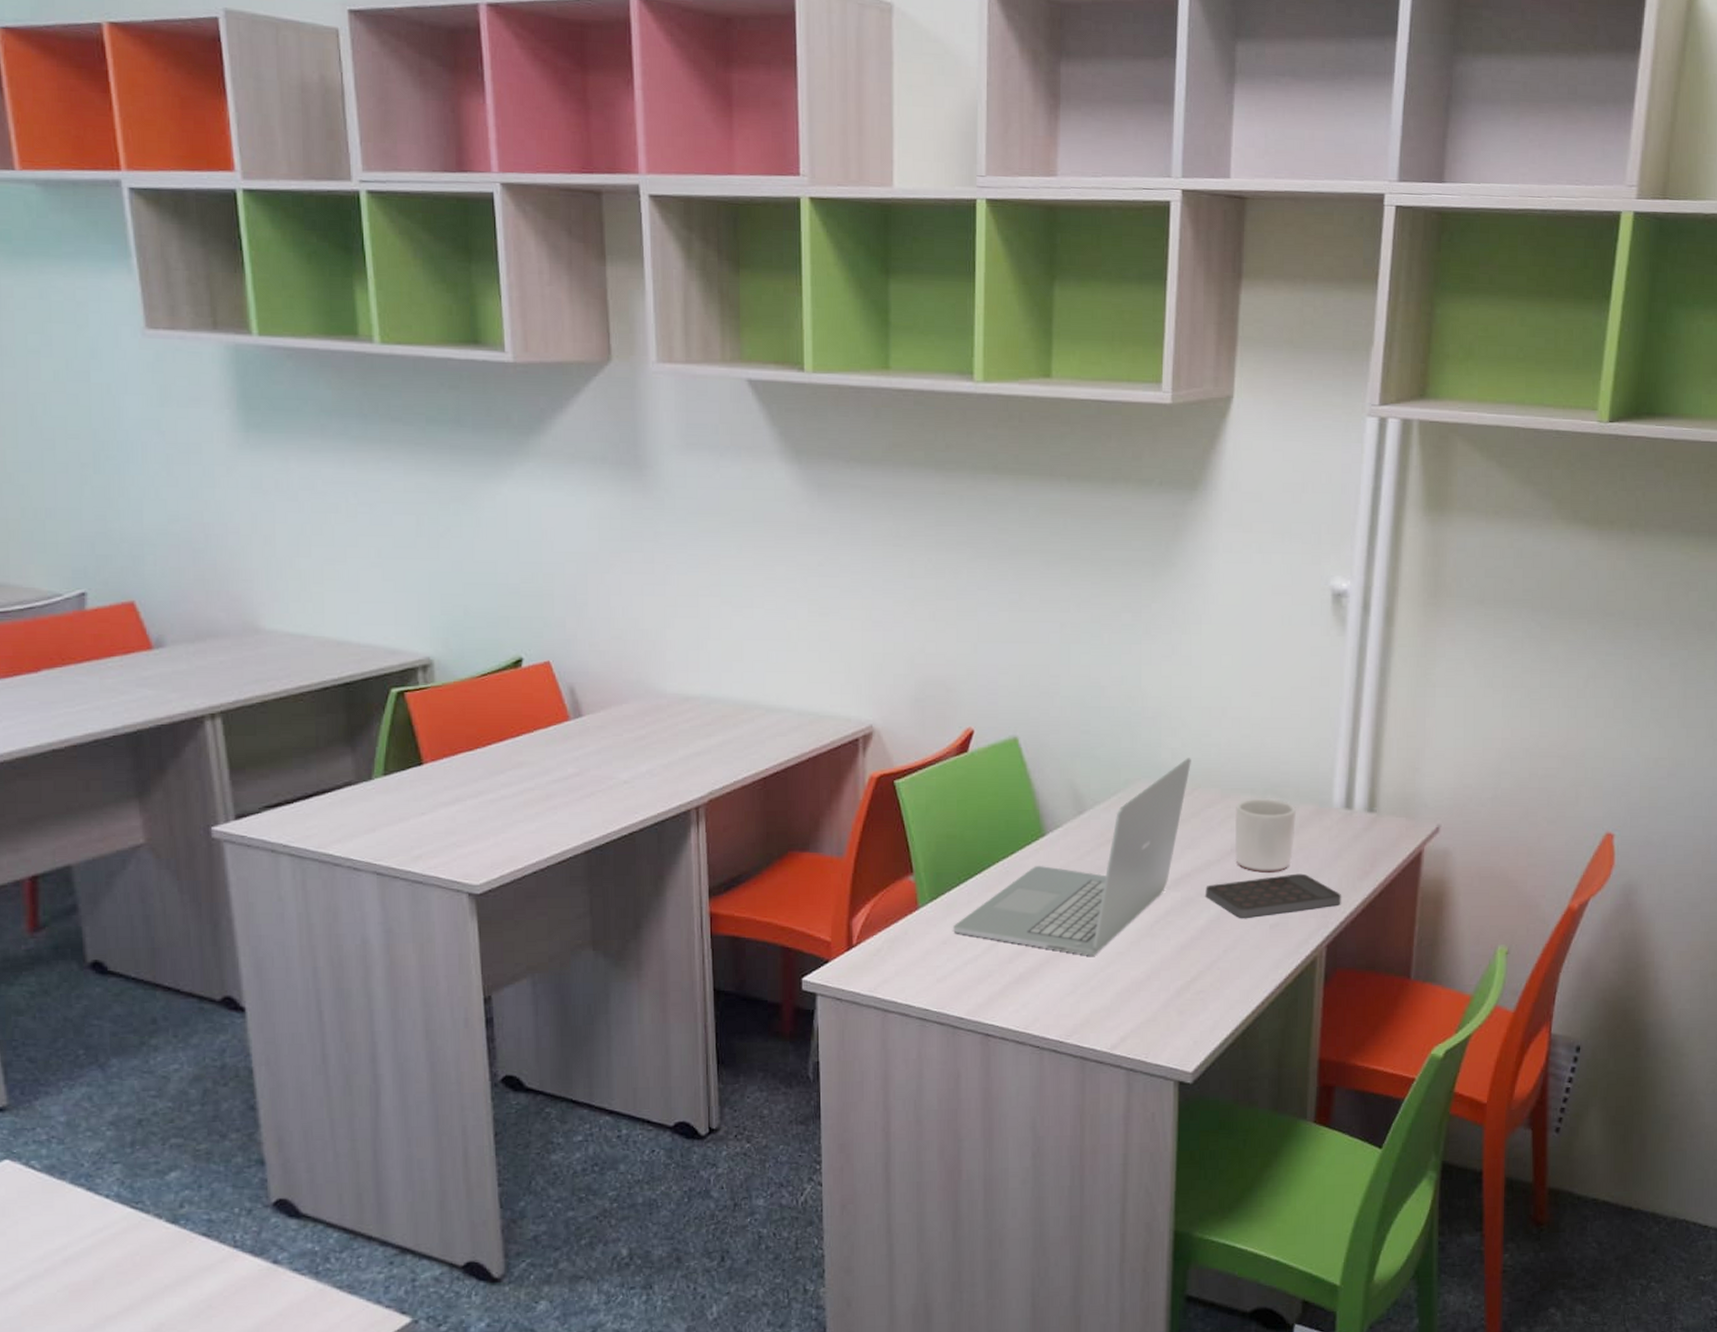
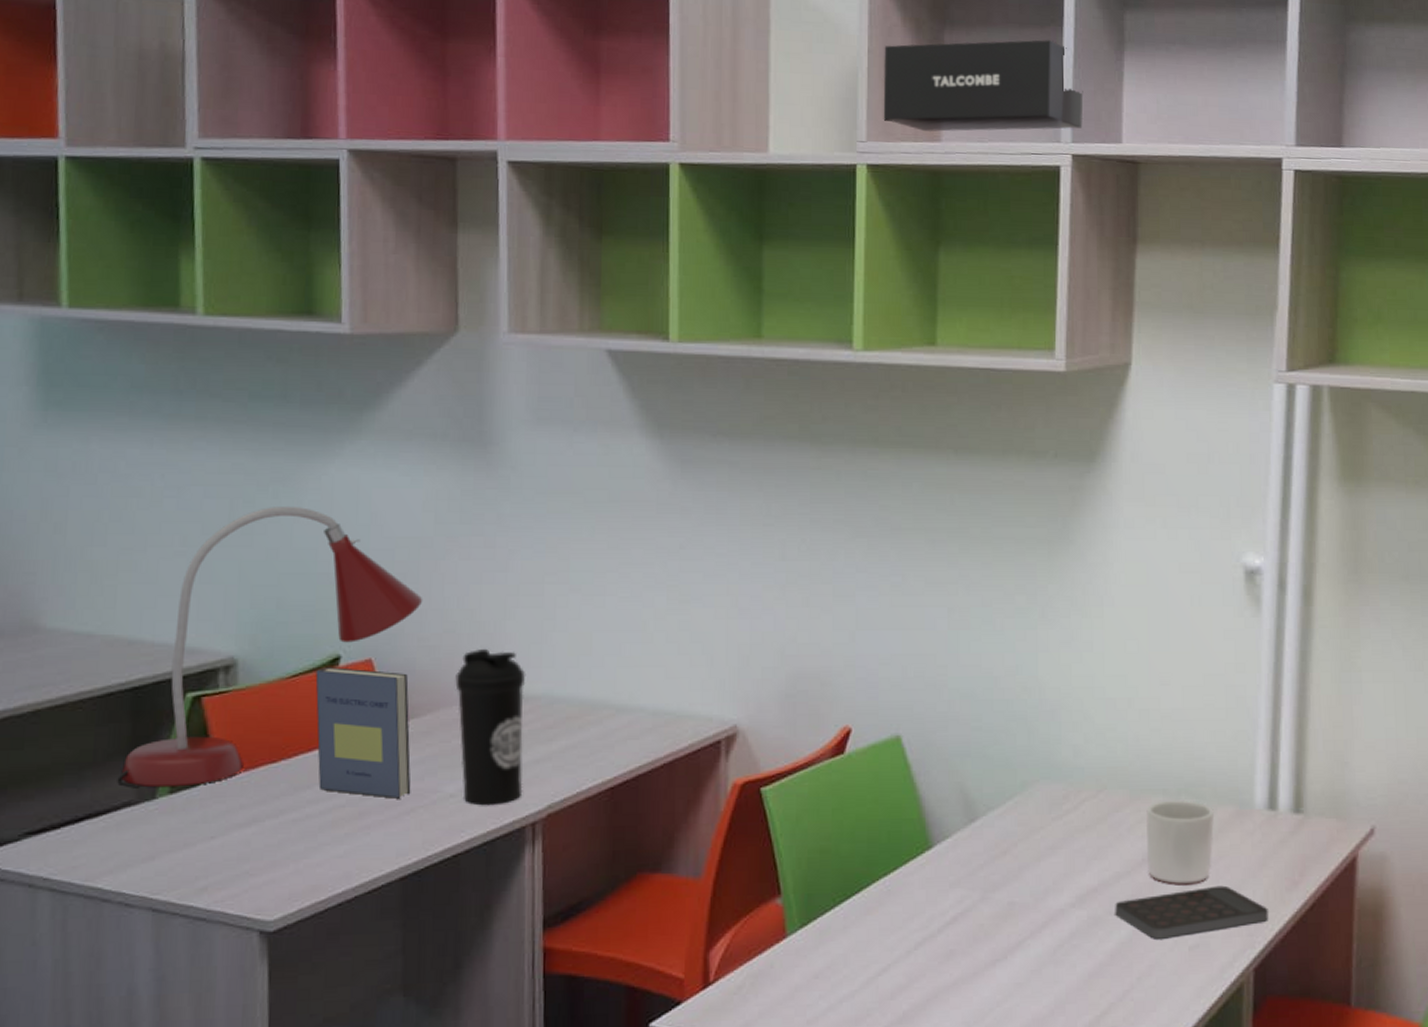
desk lamp: none [338,522,592,770] -> present [117,505,423,788]
book: none [502,667,590,784] -> present [315,666,411,799]
water bottle: none [624,653,687,791] -> present [455,648,526,806]
laptop: present [953,758,1191,956] -> none [826,755,1095,989]
box: none [1003,72,1194,166] -> present [884,40,1083,132]

